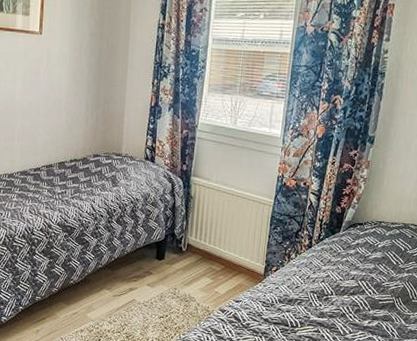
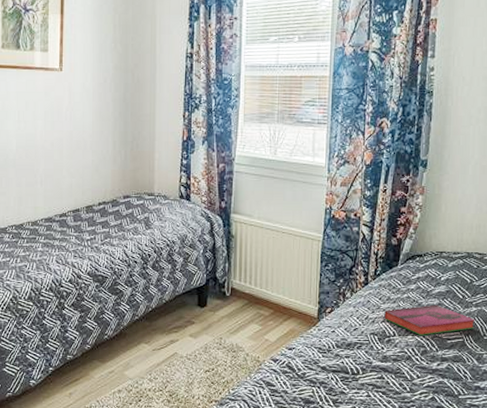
hardback book: none [324,269,406,296] -> present [384,304,475,335]

